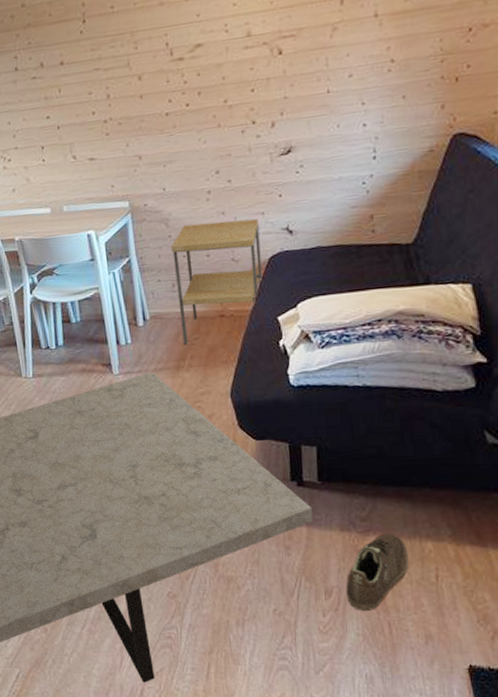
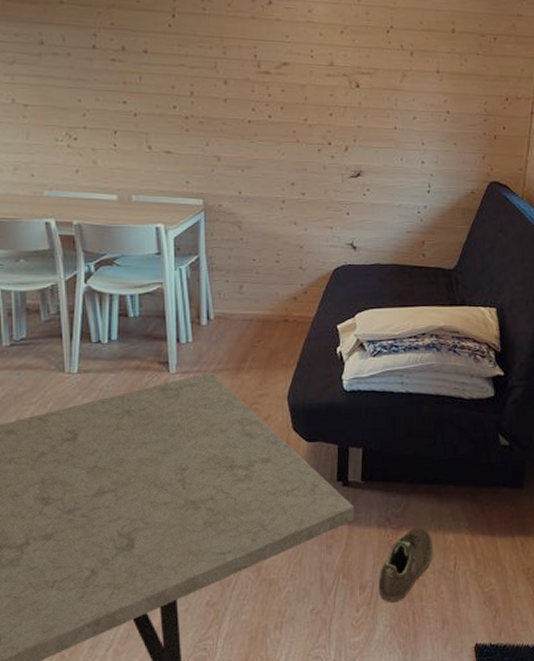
side table: present [170,218,263,345] -> none [241,230,327,346]

